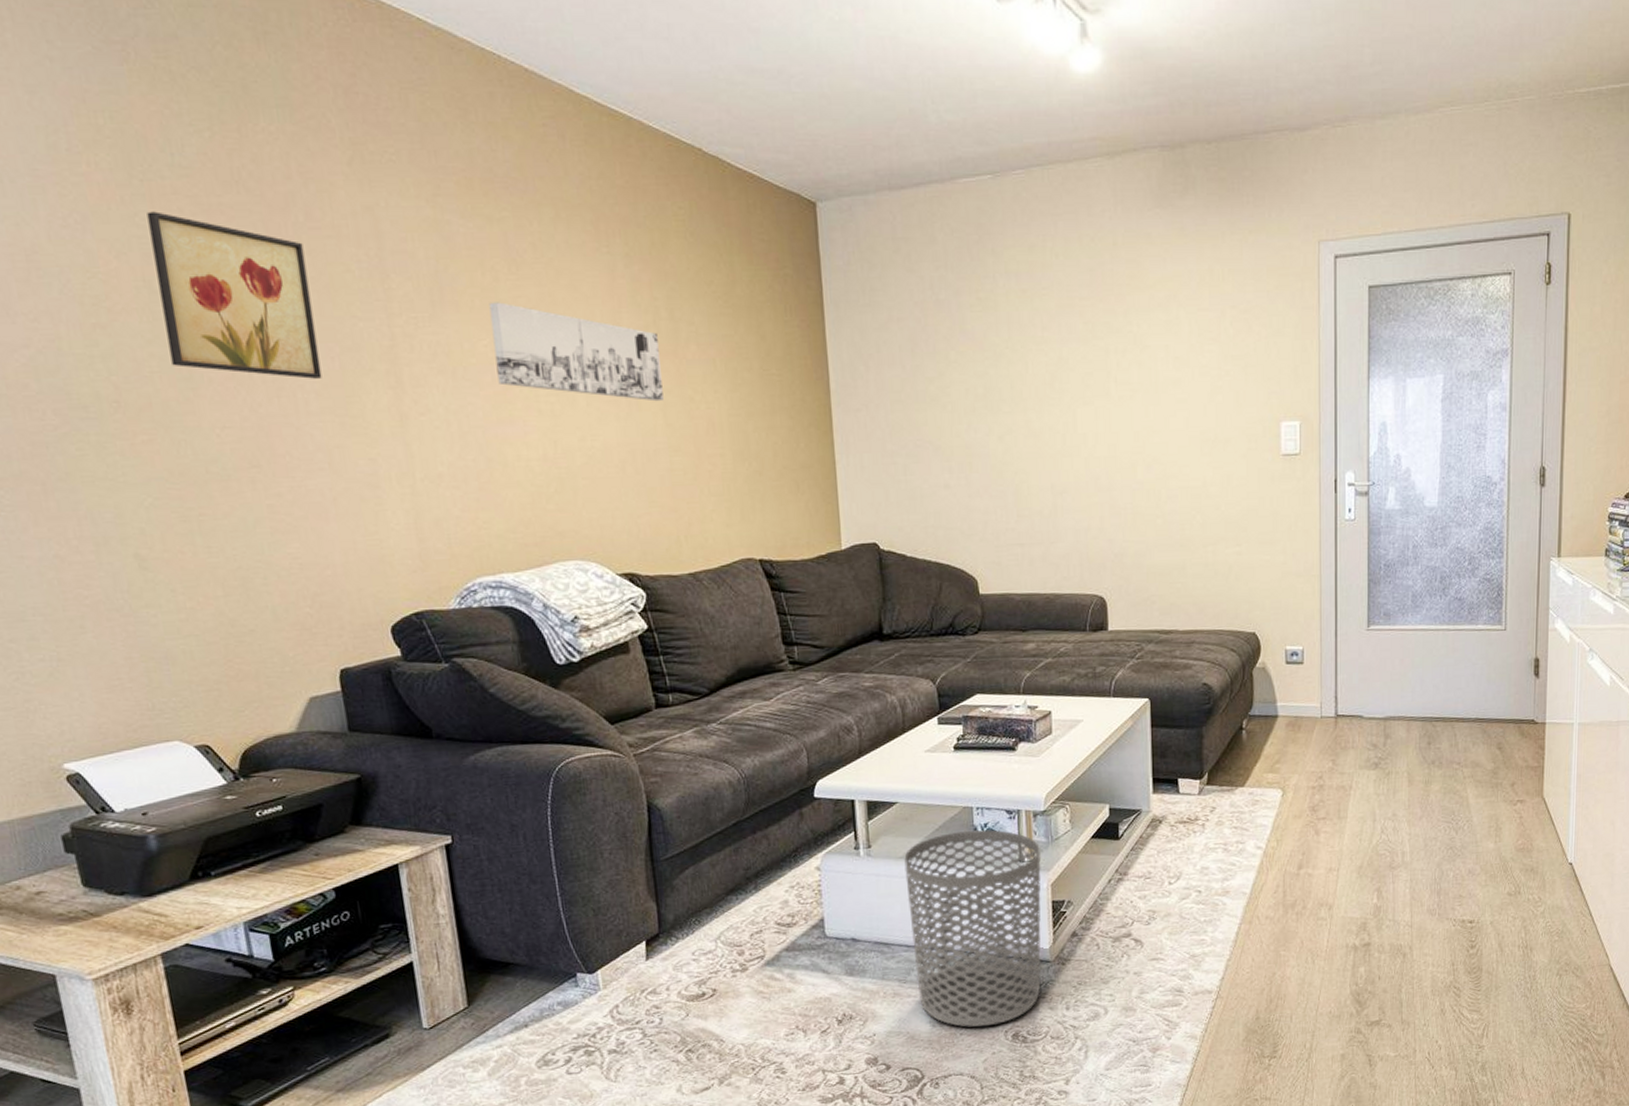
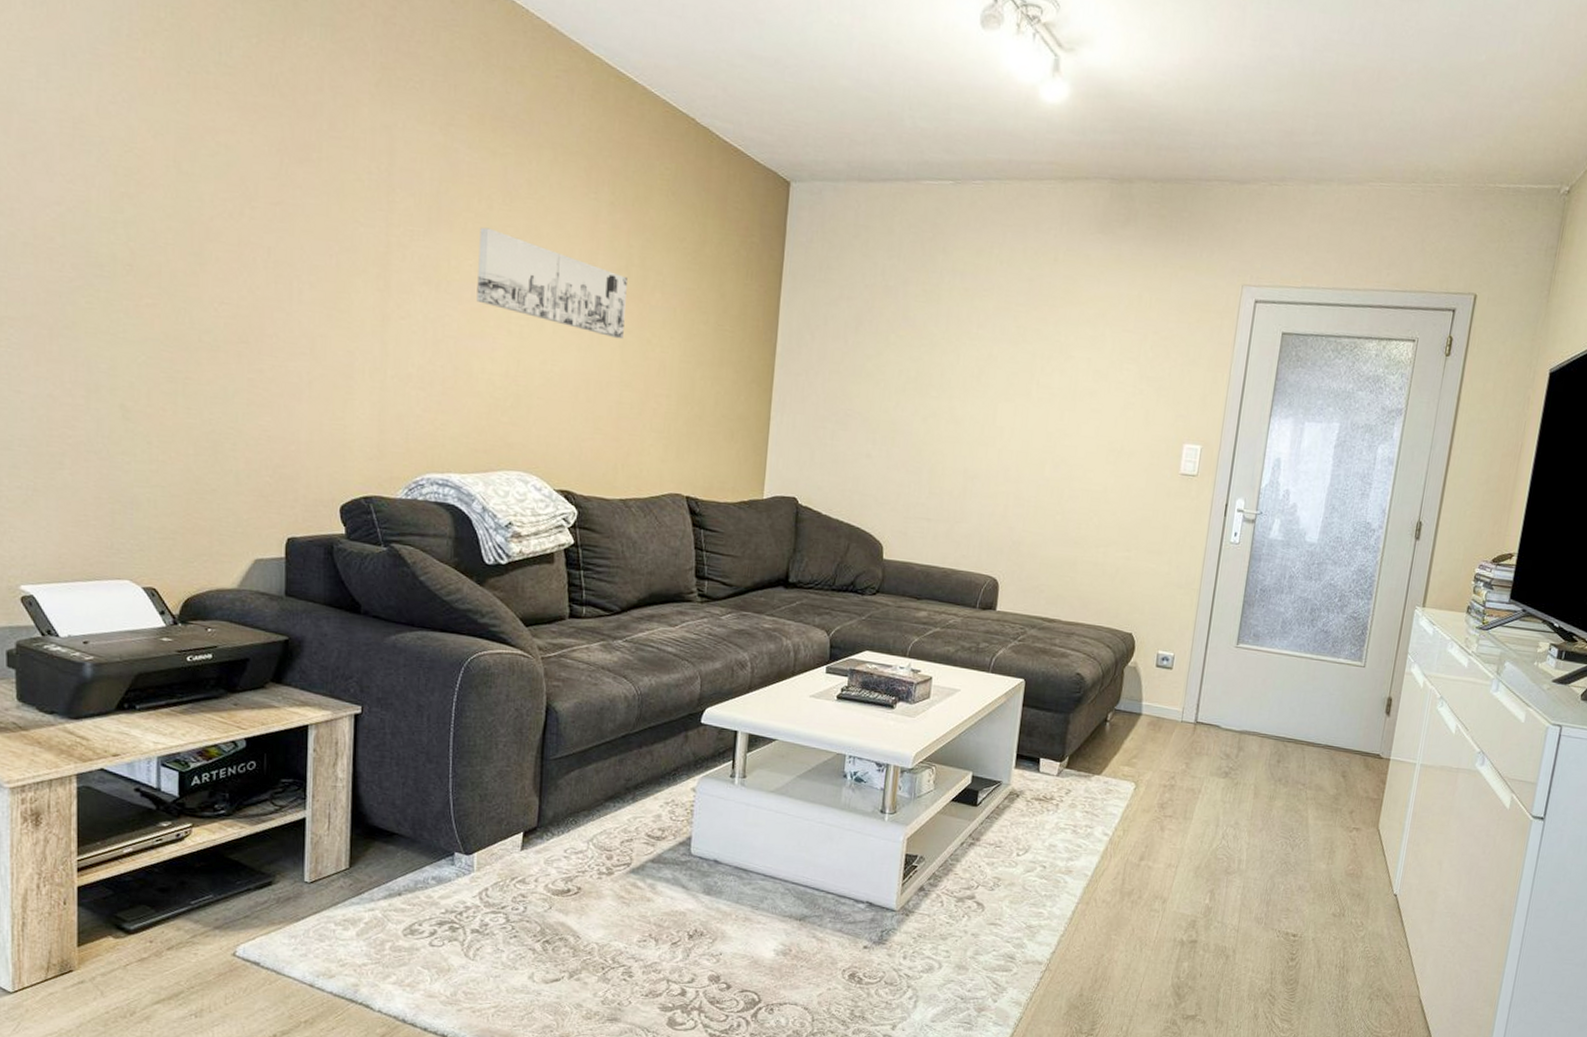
wall art: present [146,211,322,379] -> none [186,100,322,272]
waste bin: present [904,830,1041,1027] -> none [768,775,902,963]

